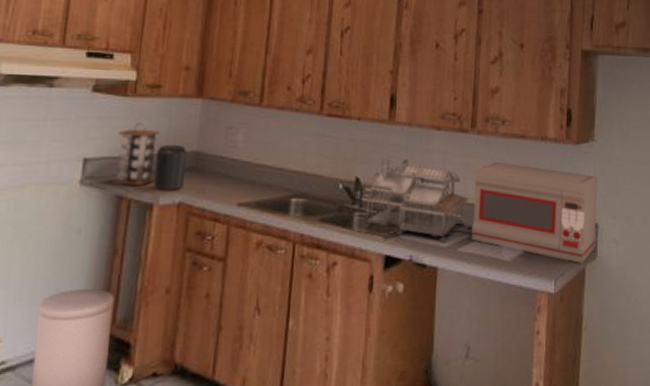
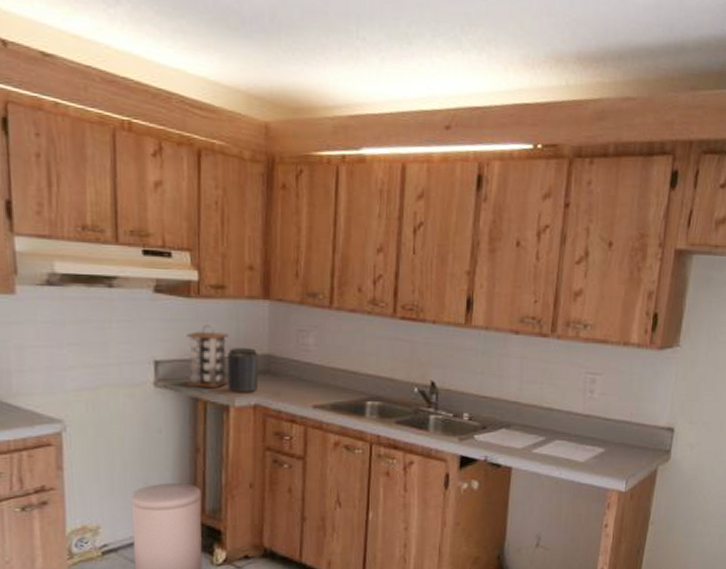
dish rack: present [361,157,471,243] -> none [437,361,547,445]
microwave: present [472,162,598,263] -> none [547,367,679,465]

